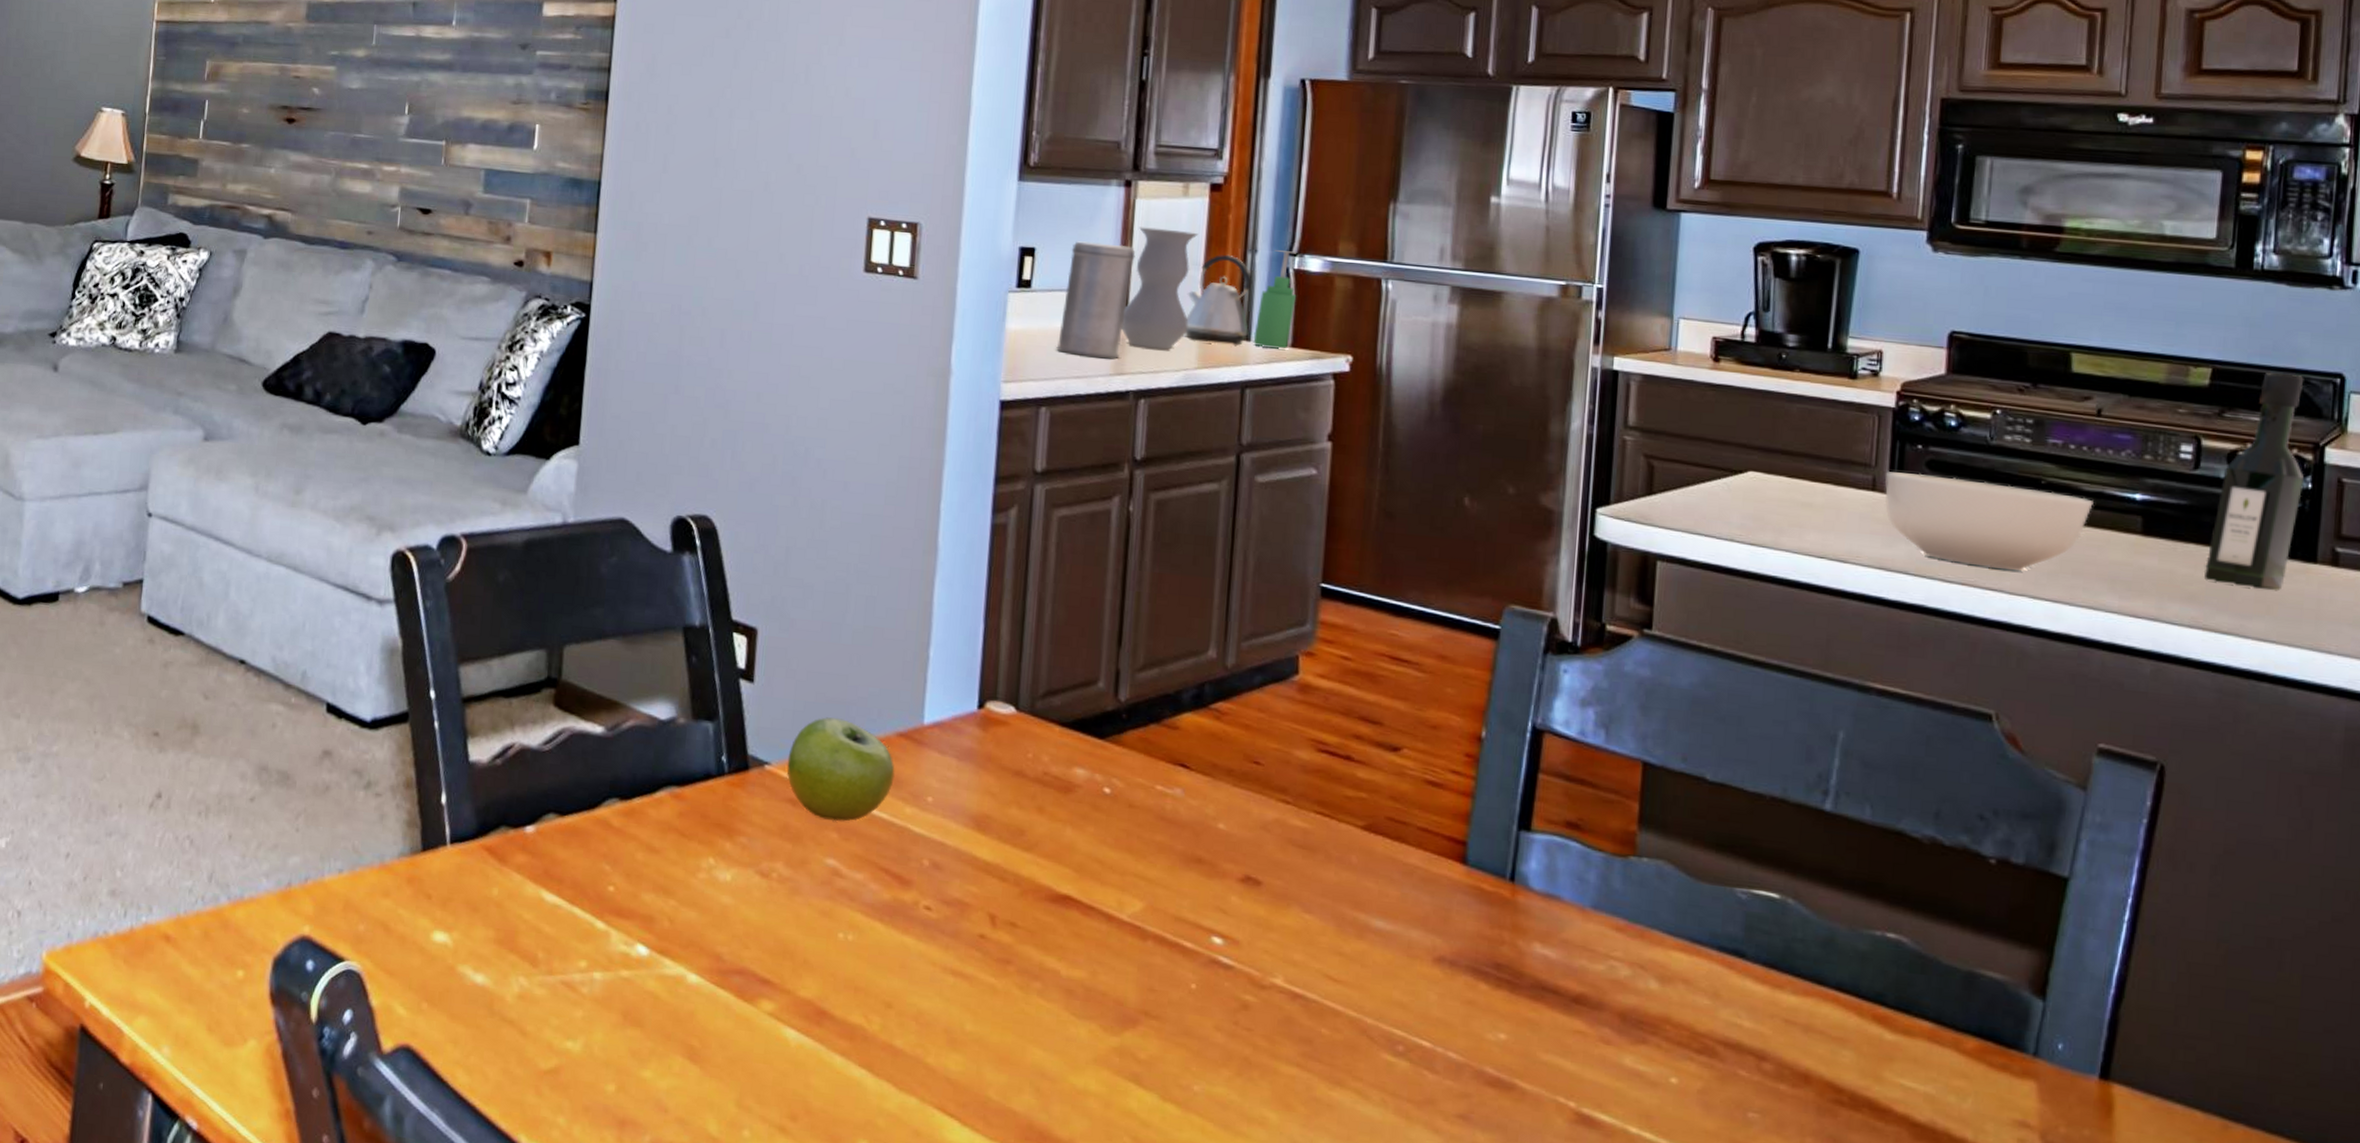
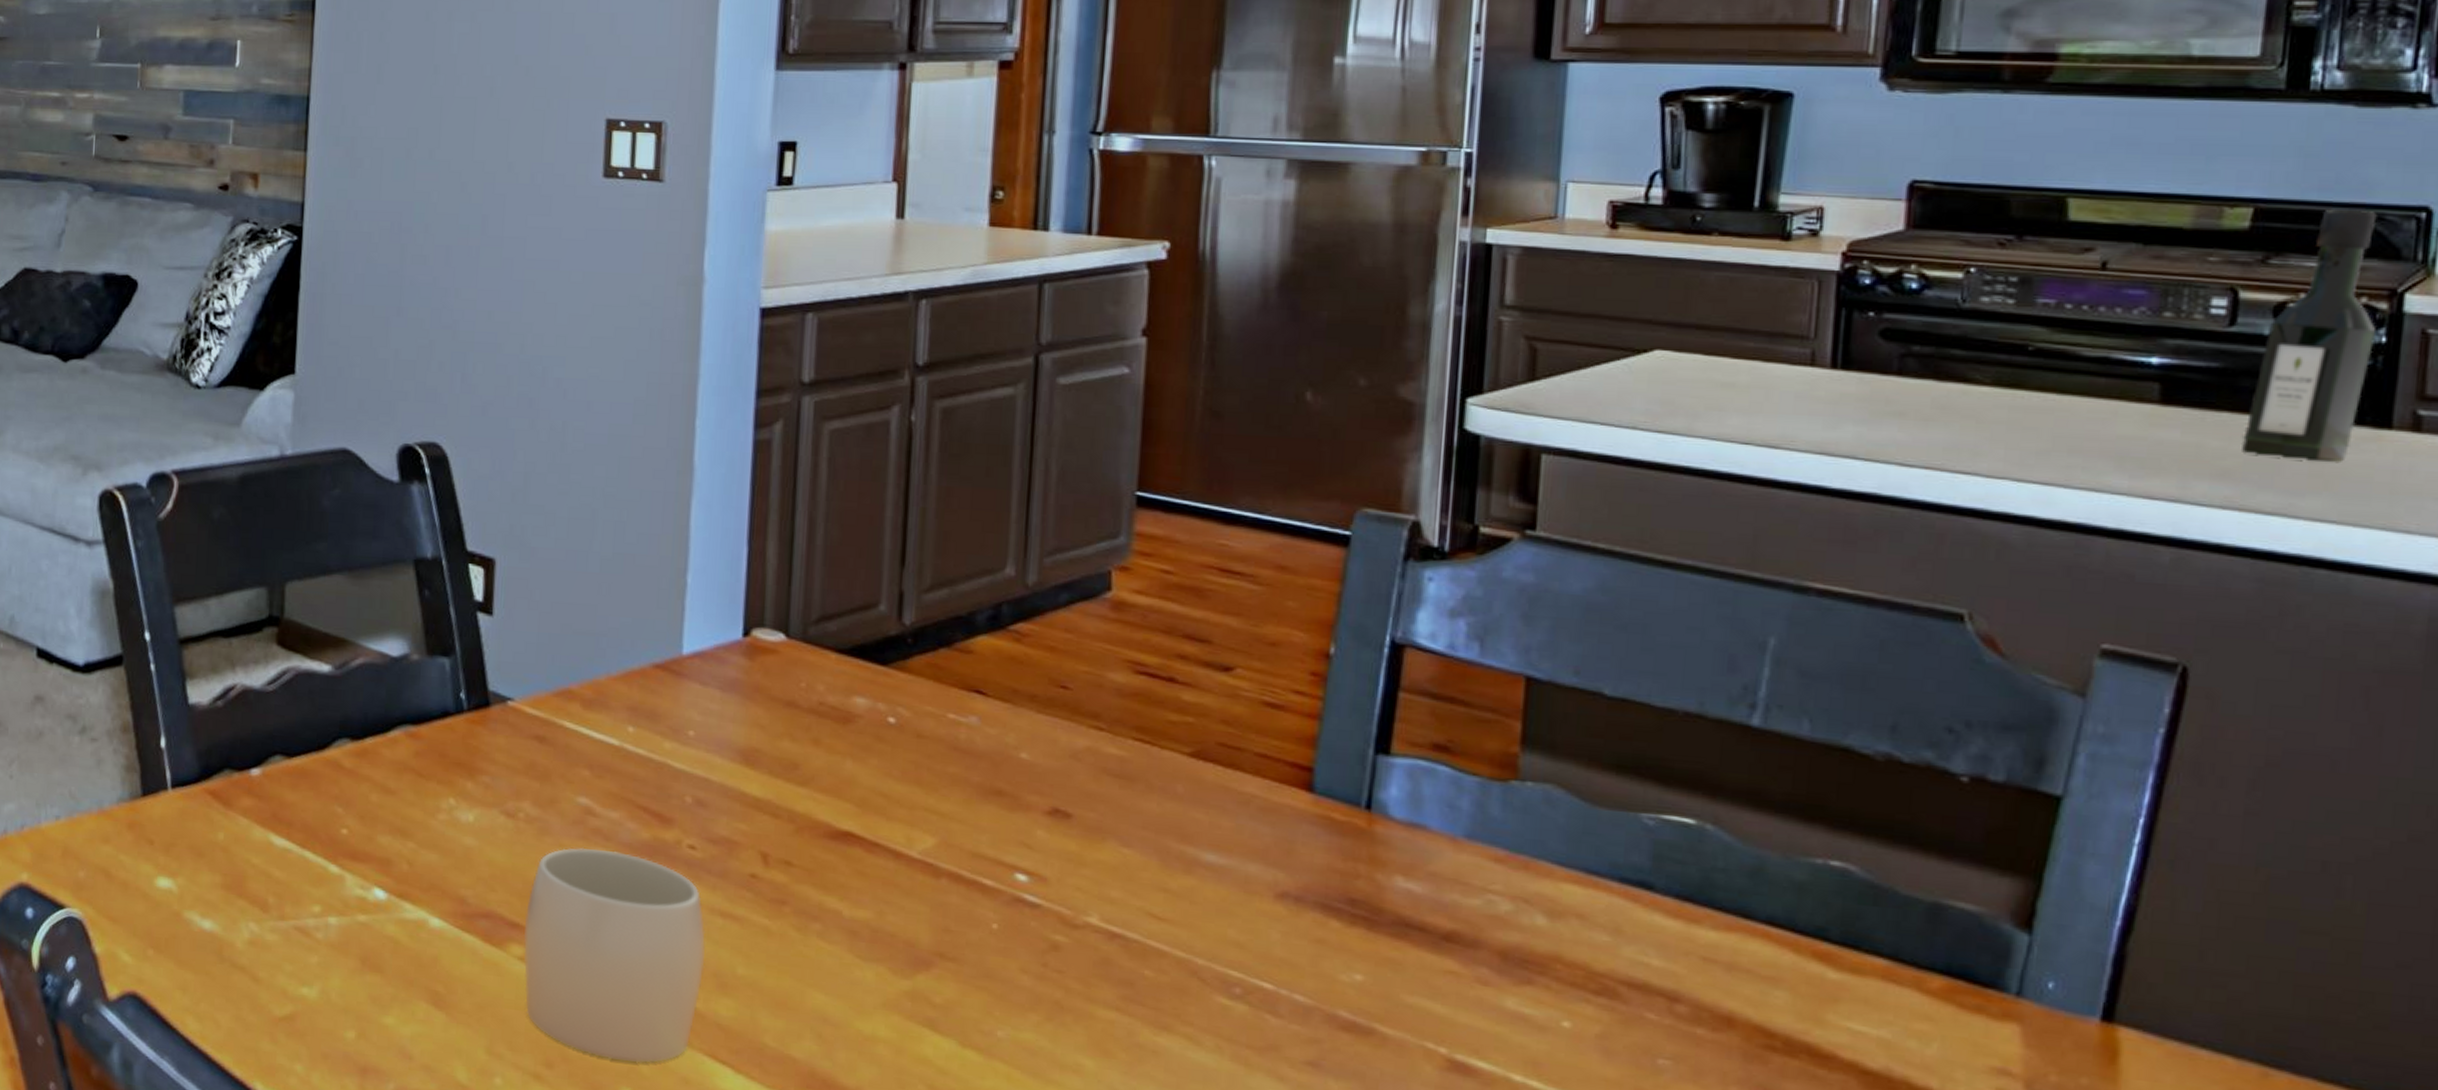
mug: none [773,907,938,1116] -> present [523,847,706,1063]
fruit: present [787,717,895,821] -> none [531,649,652,758]
canister: present [1056,241,1136,359] -> none [823,132,913,258]
vase: present [1121,227,1199,352] -> none [898,112,986,248]
kettle: present [1185,255,1252,347] -> none [972,138,1050,238]
soap dispenser: present [1253,250,1297,349] -> none [1052,130,1103,238]
bowl: present [1884,470,2094,571] -> none [1826,342,2096,451]

